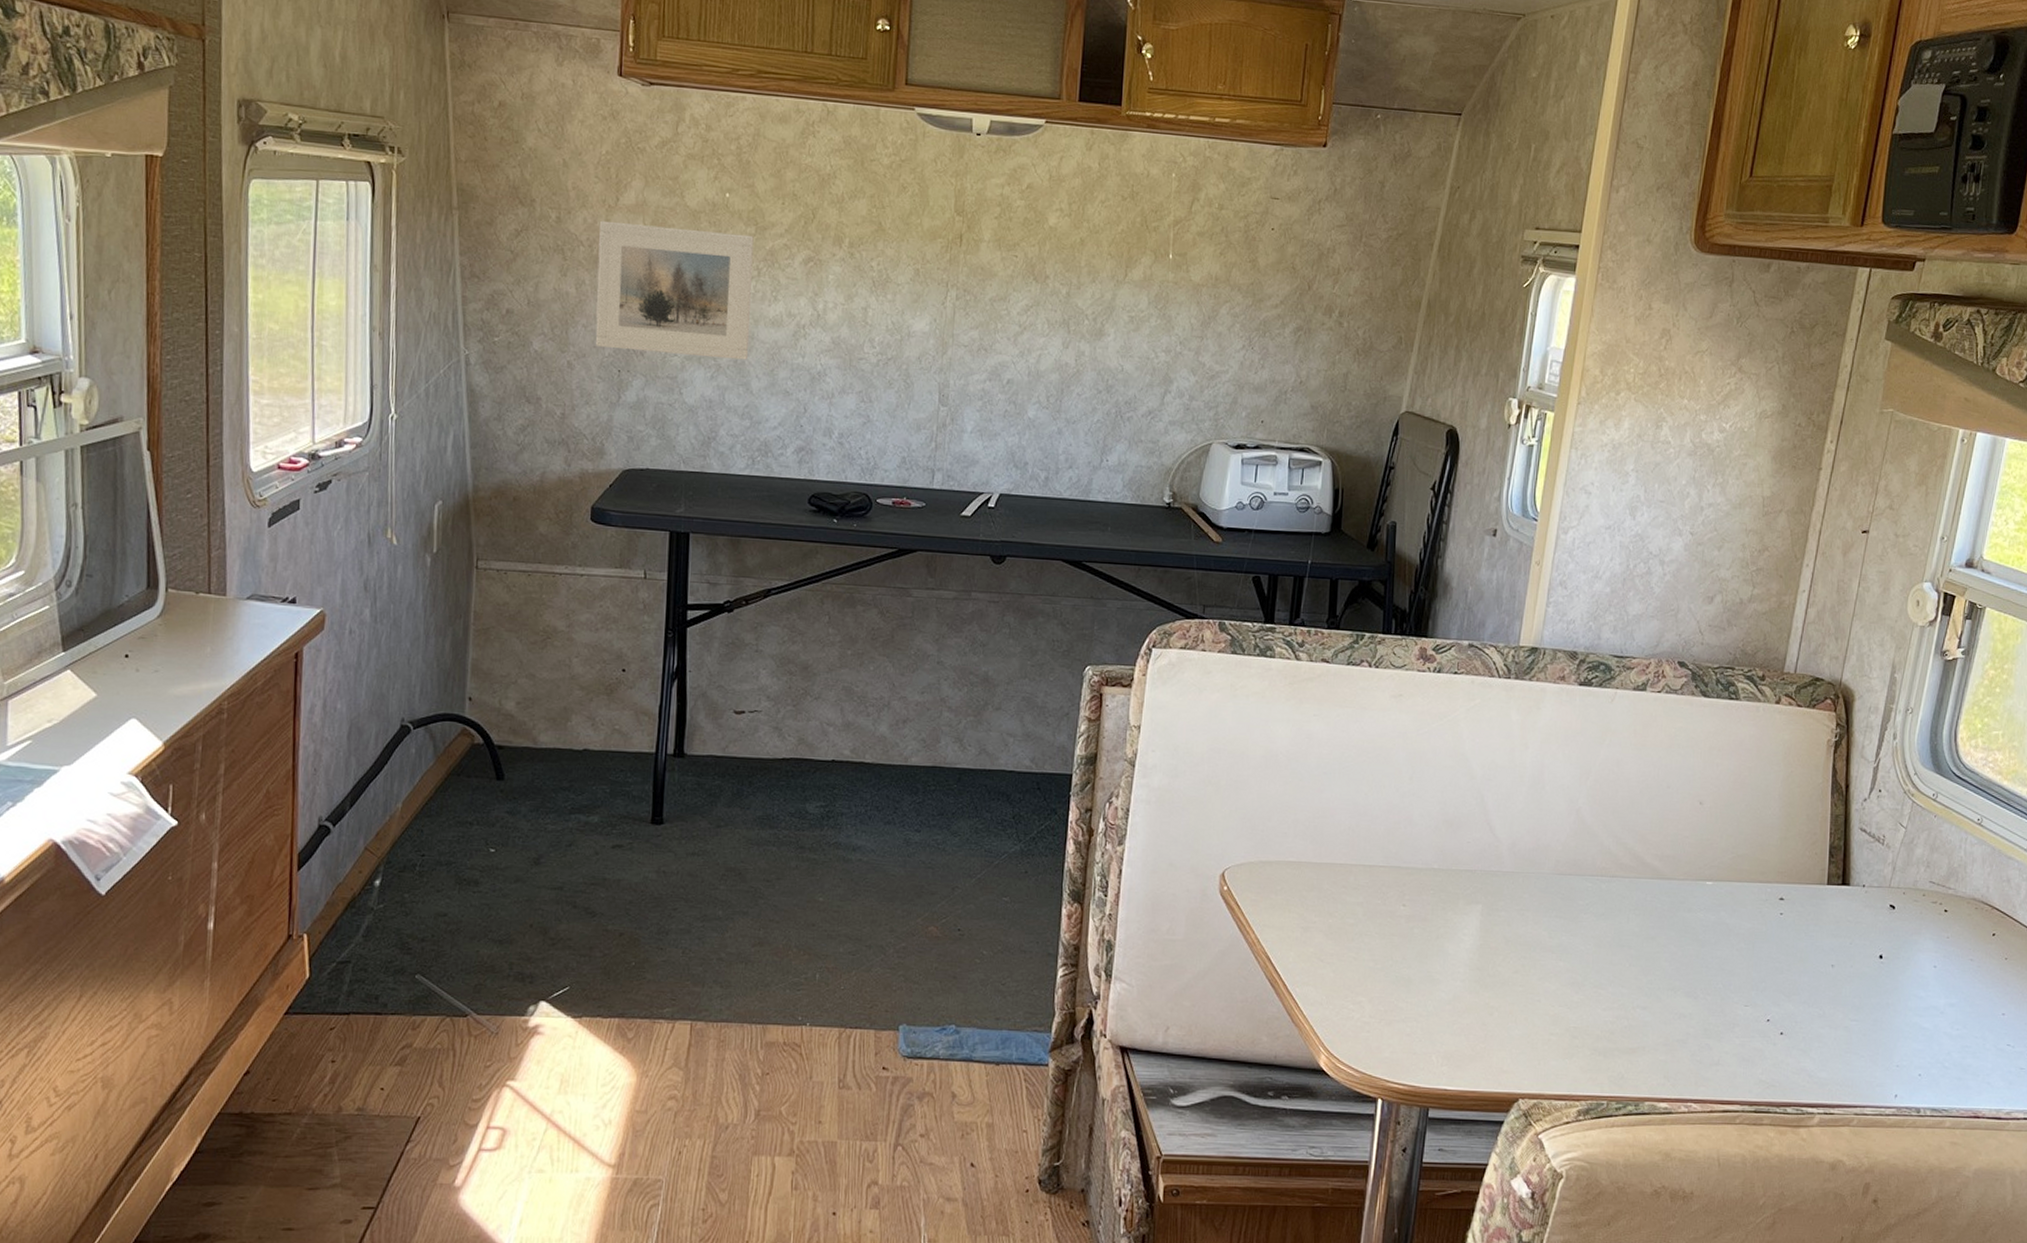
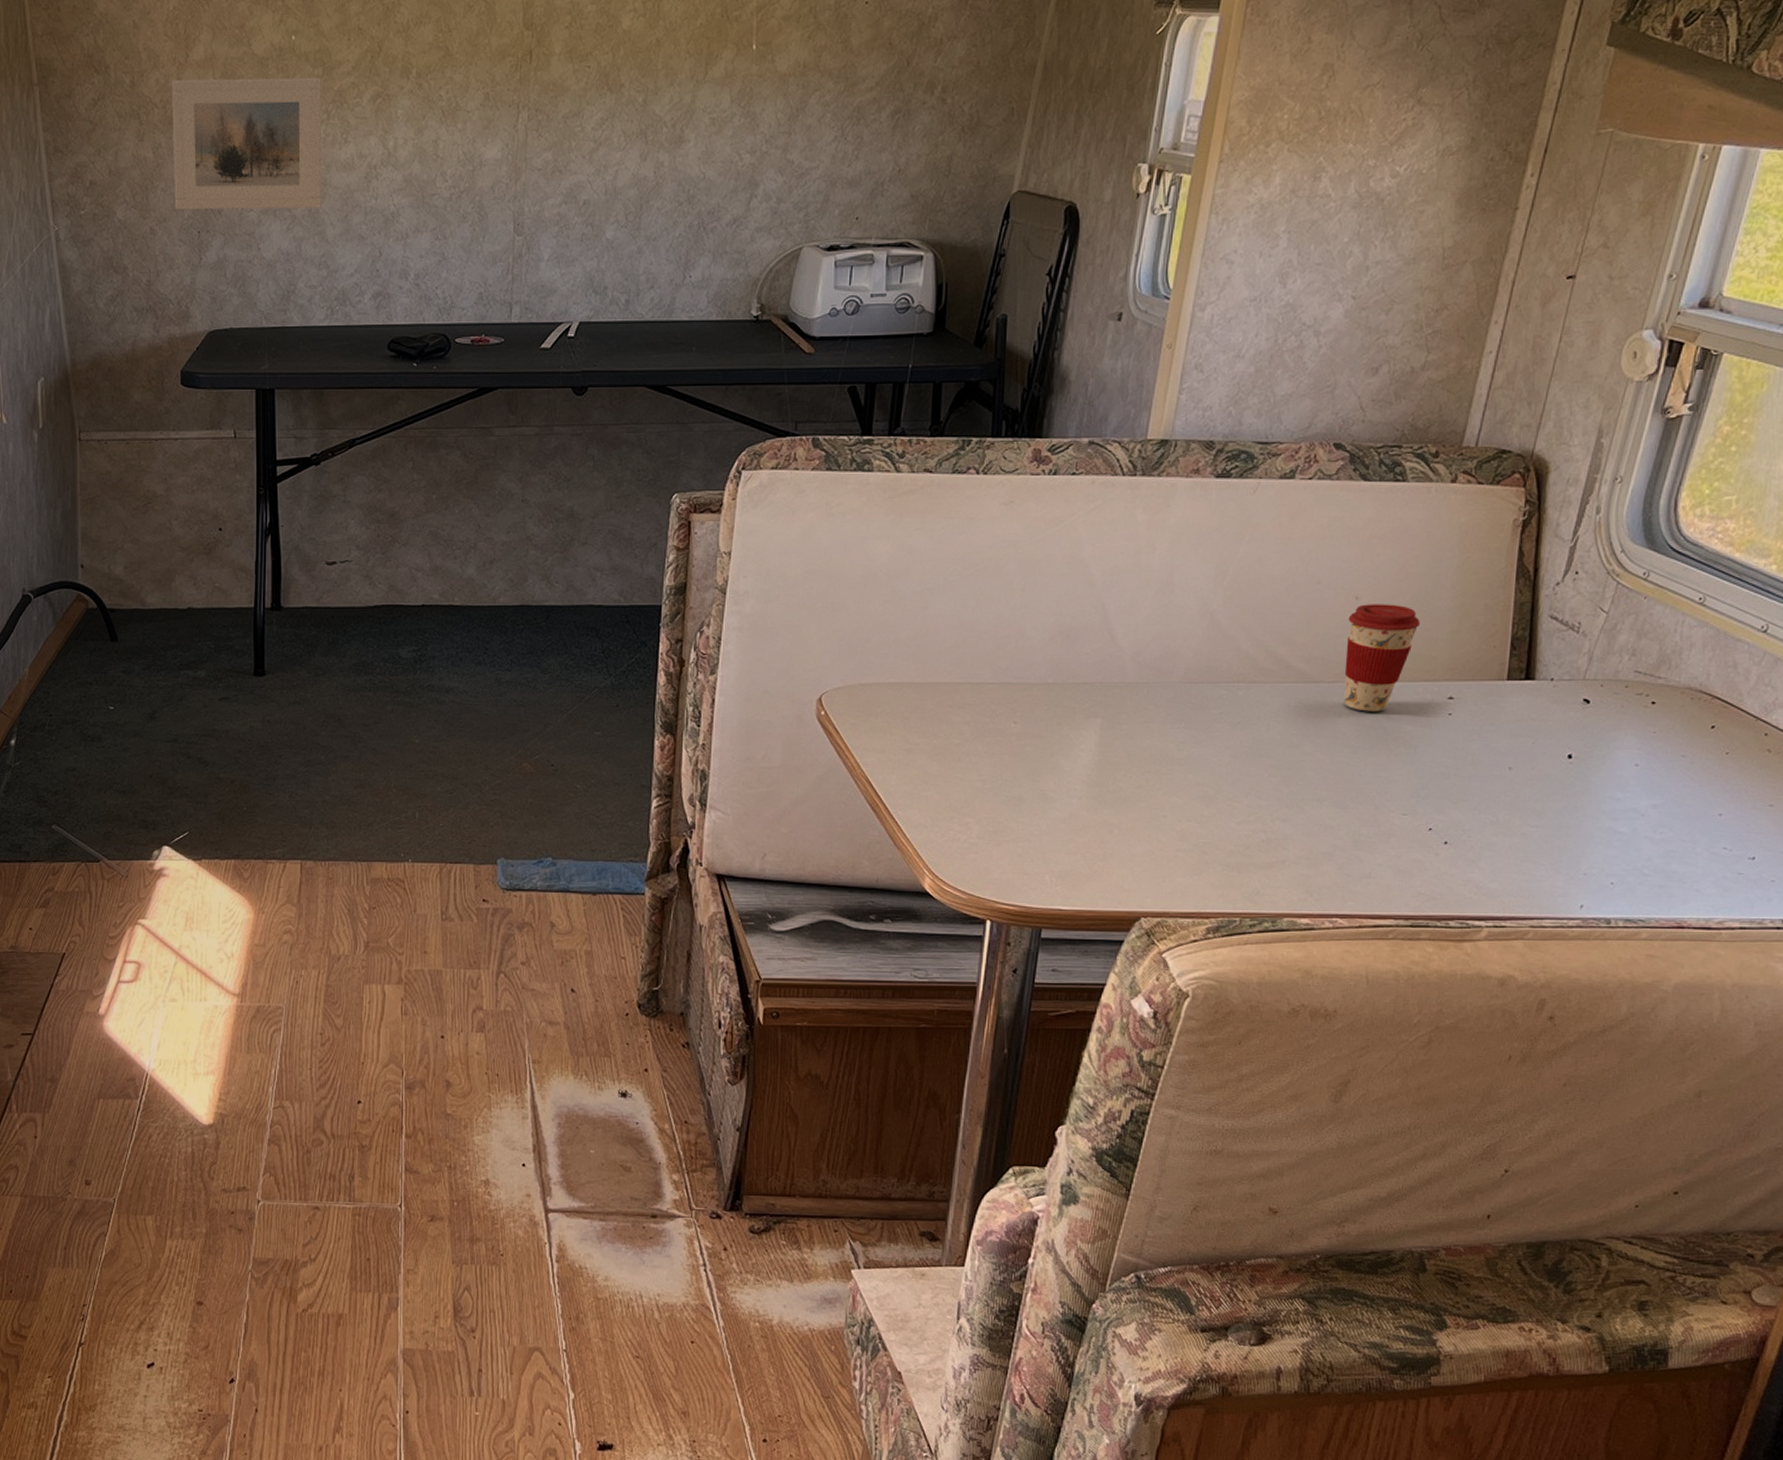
coffee cup: none [1692,809,1754,909] -> present [1343,604,1420,712]

